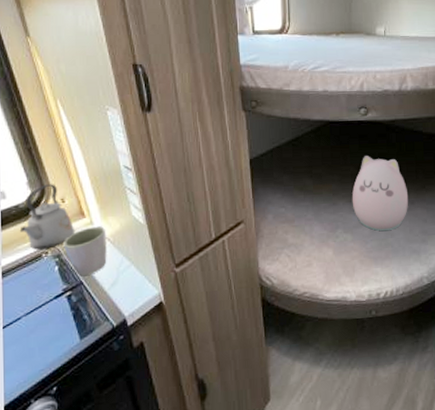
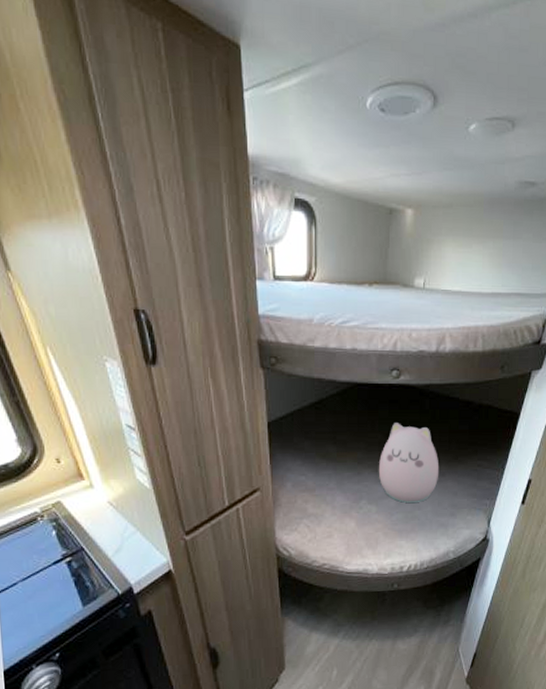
kettle: present [19,184,75,250] -> none [10,442,74,513]
mug: present [63,226,107,275] -> none [61,490,110,541]

